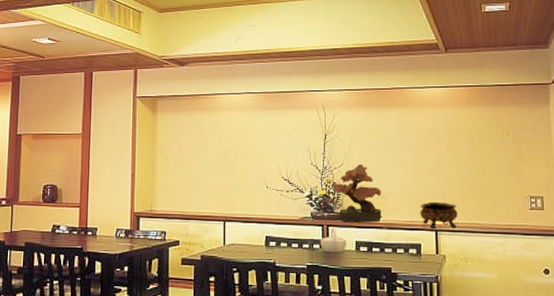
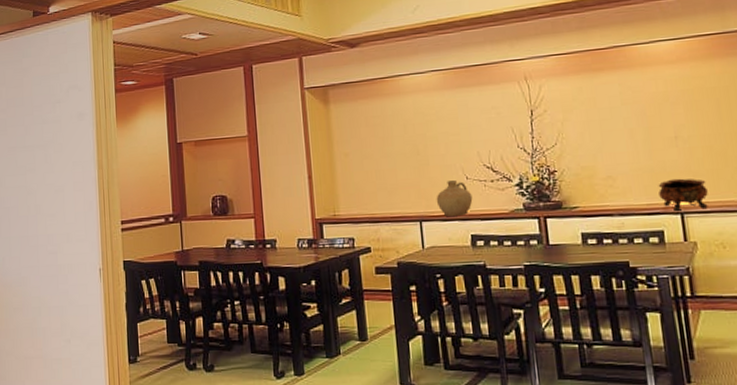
ceramic jug: none [239,188,270,220] -> present [436,180,473,218]
teapot: present [319,227,347,253] -> none [537,218,571,249]
bonsai tree: present [332,164,382,224] -> none [545,142,611,213]

